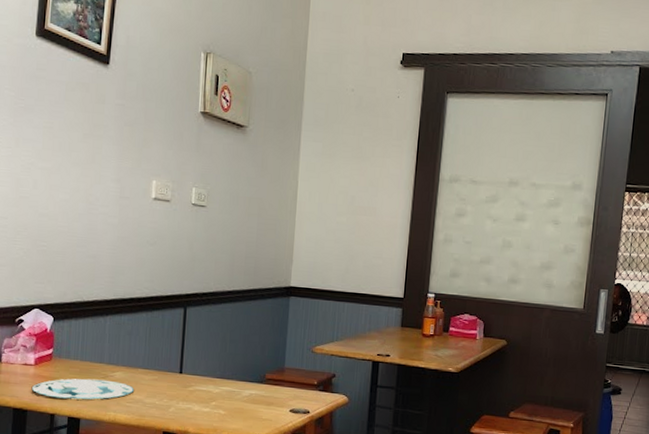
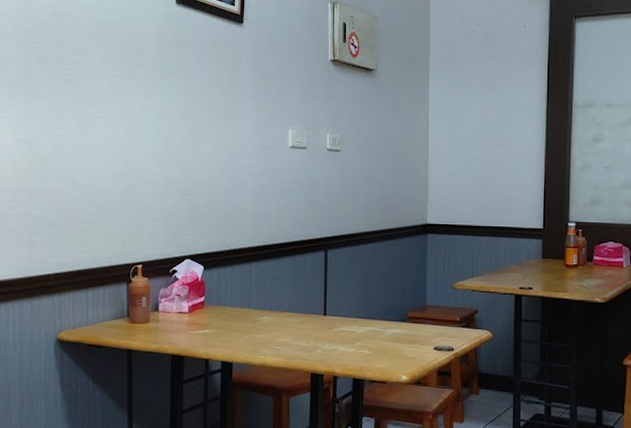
plate: present [31,378,134,400] -> none [186,324,281,345]

